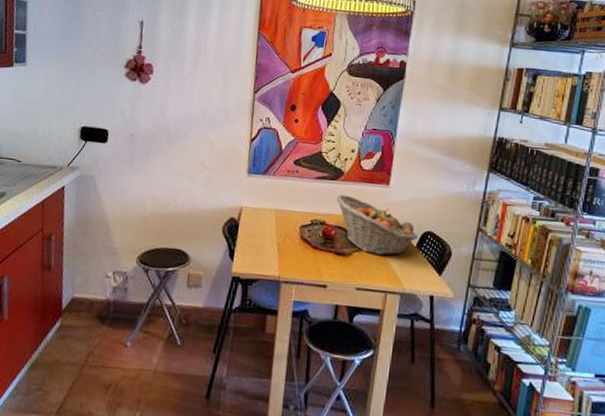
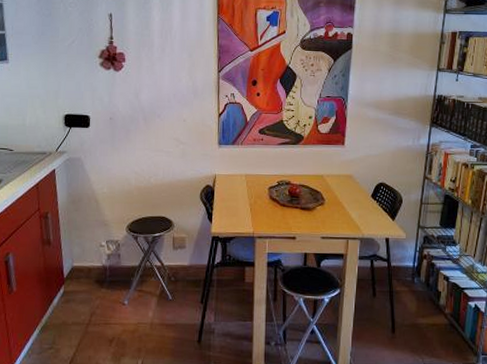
fruit basket: present [336,194,418,256] -> none [298,157,372,208]

